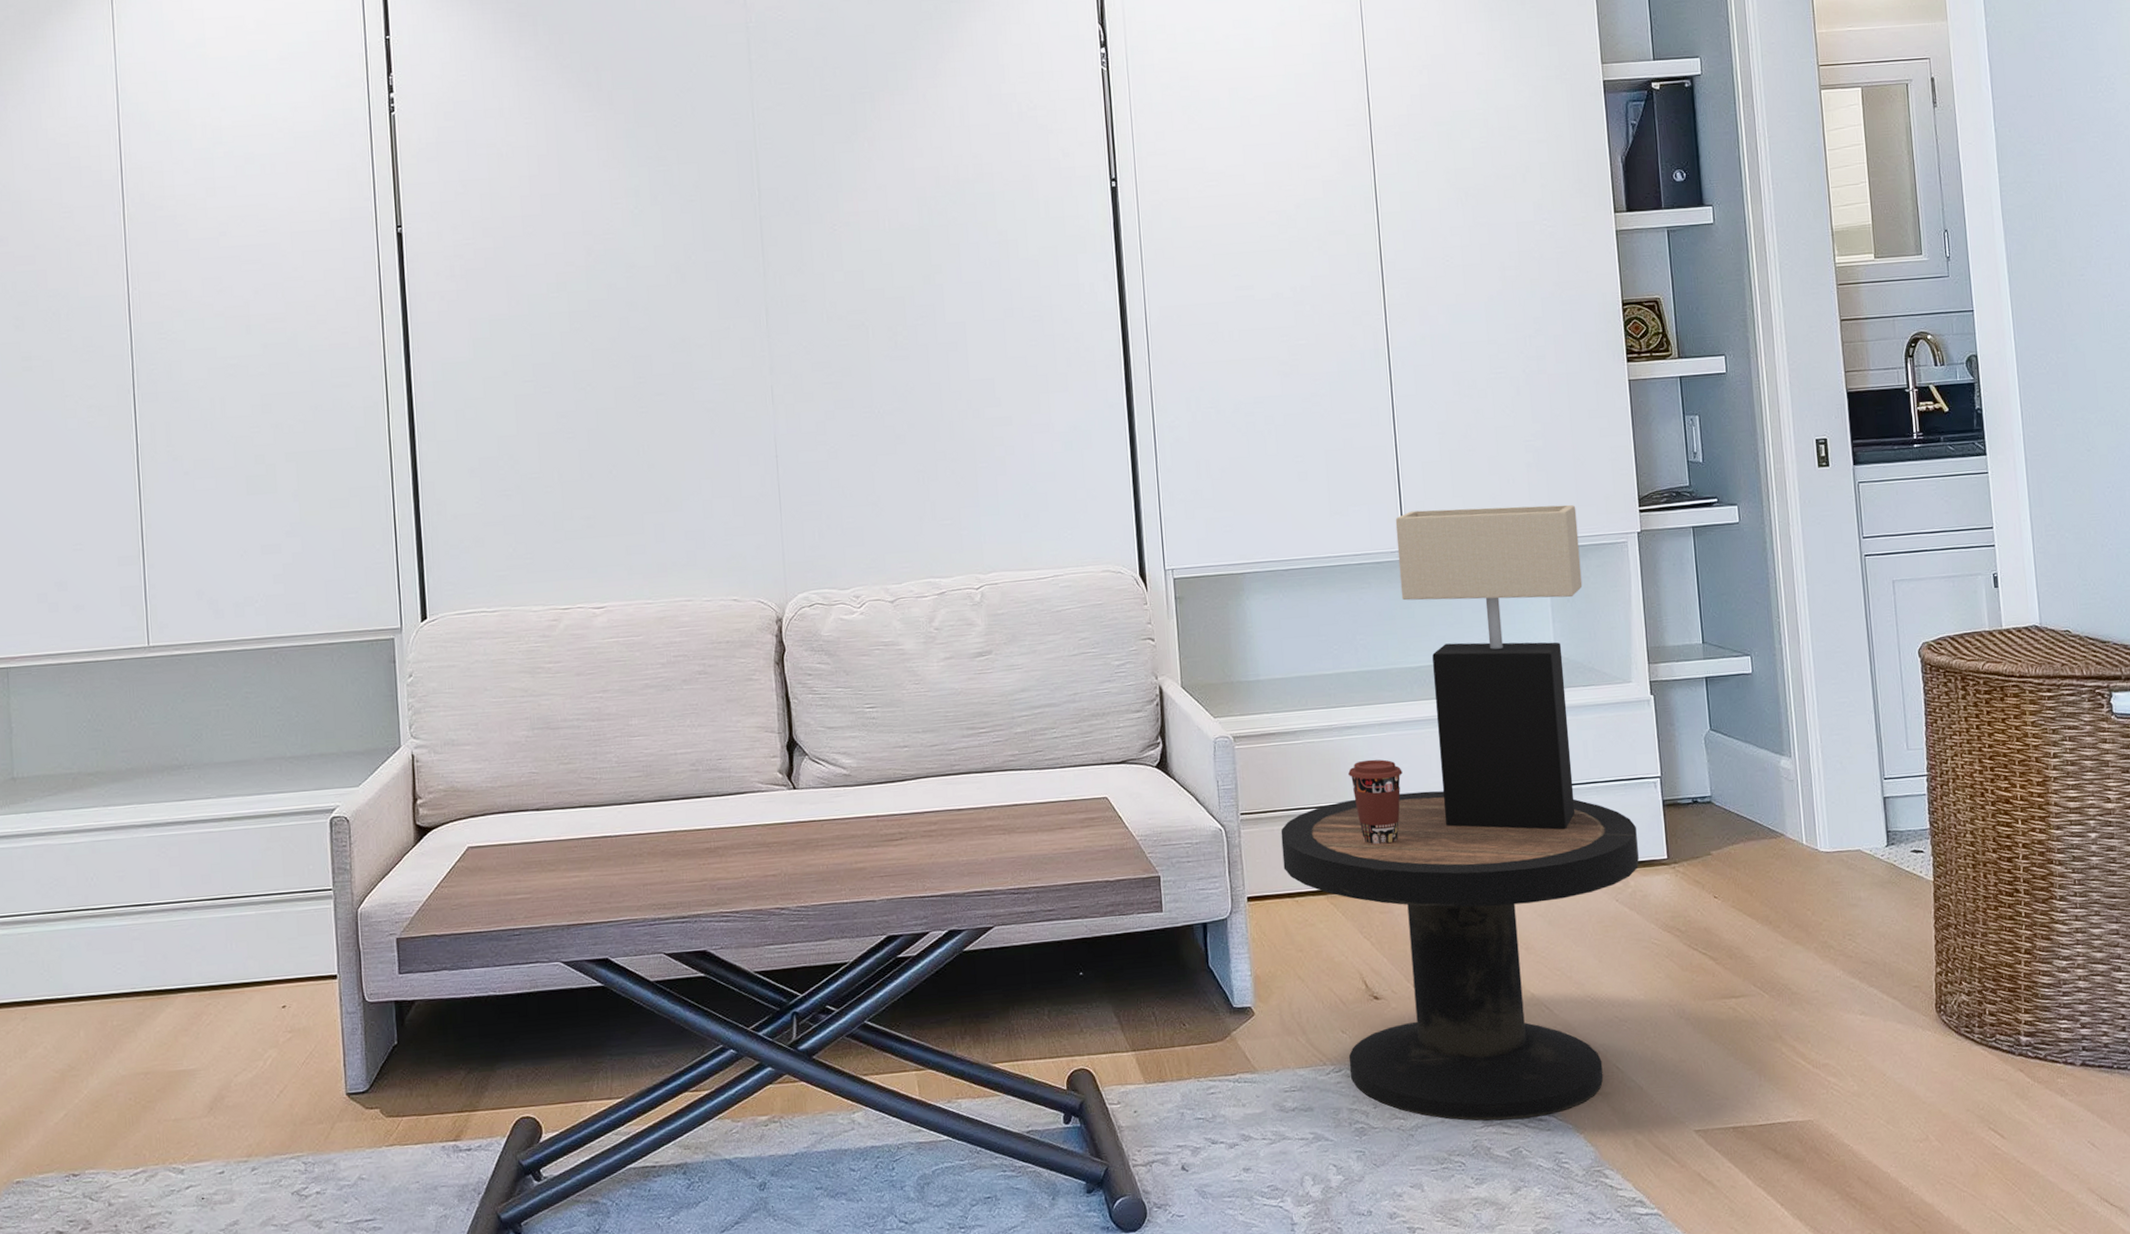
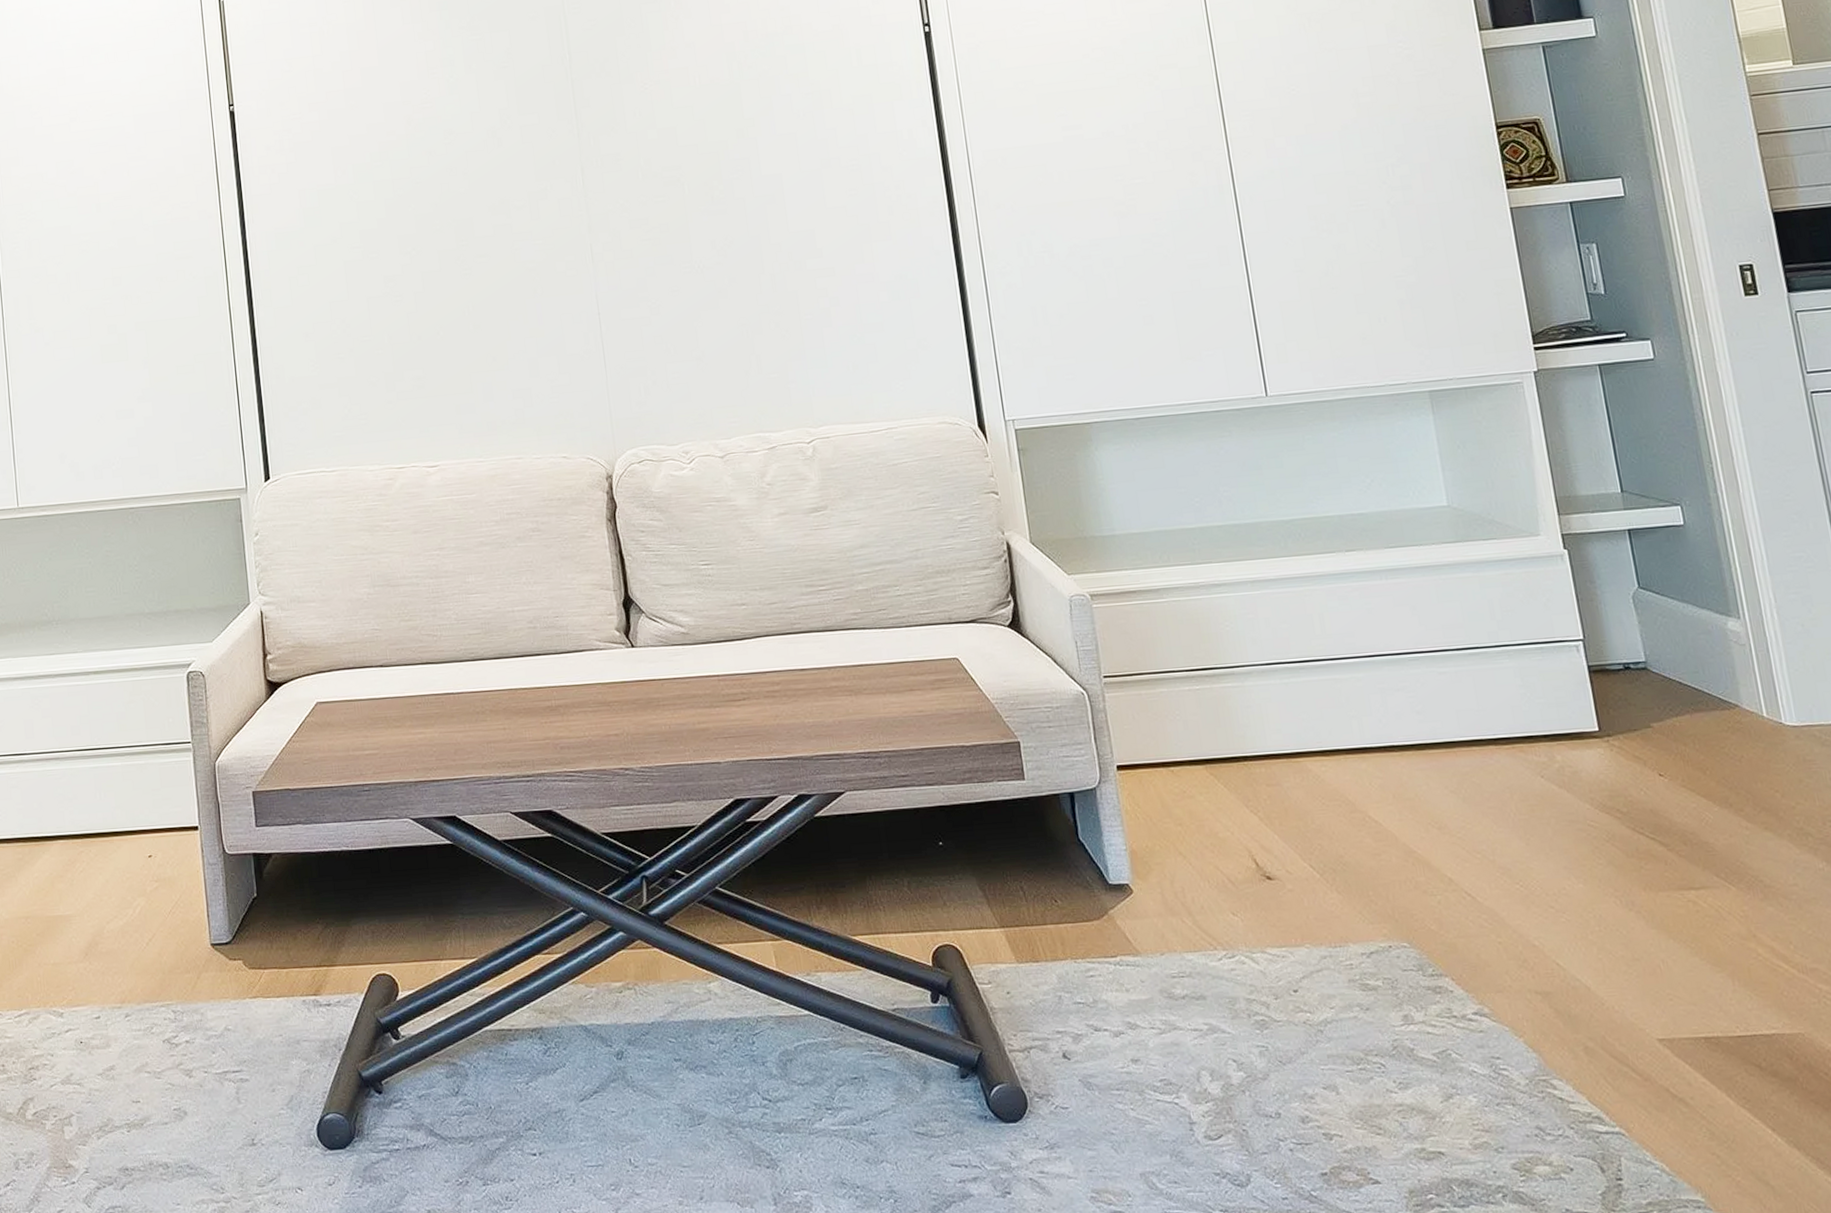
side table: present [1280,791,1639,1121] -> none [1149,653,1565,1019]
coffee cup: present [1348,759,1403,845] -> none [1220,619,1282,712]
table lamp: present [1395,504,1583,830] -> none [1254,343,1485,698]

